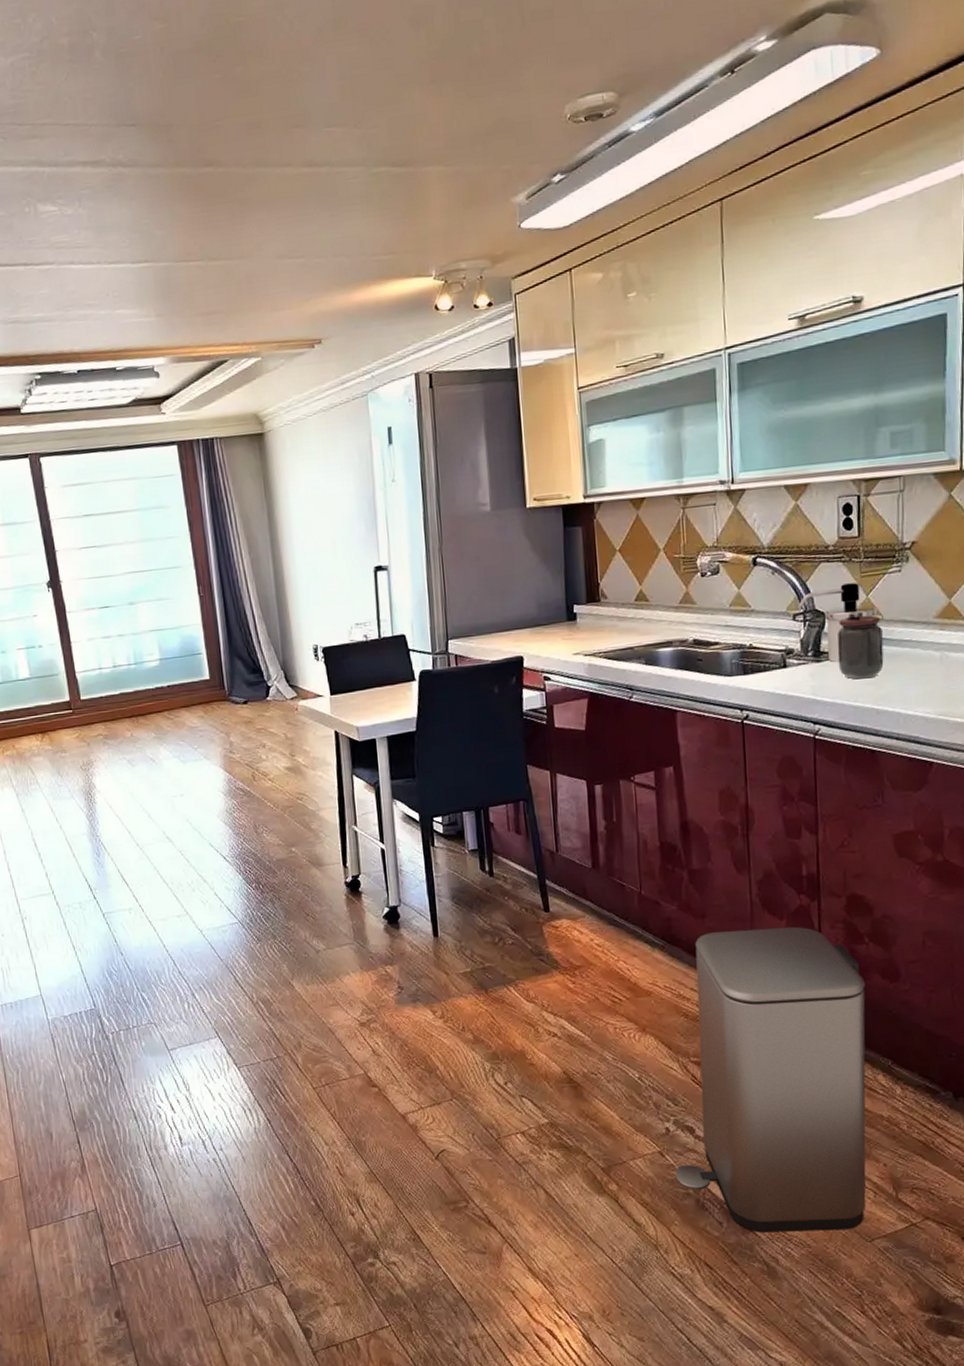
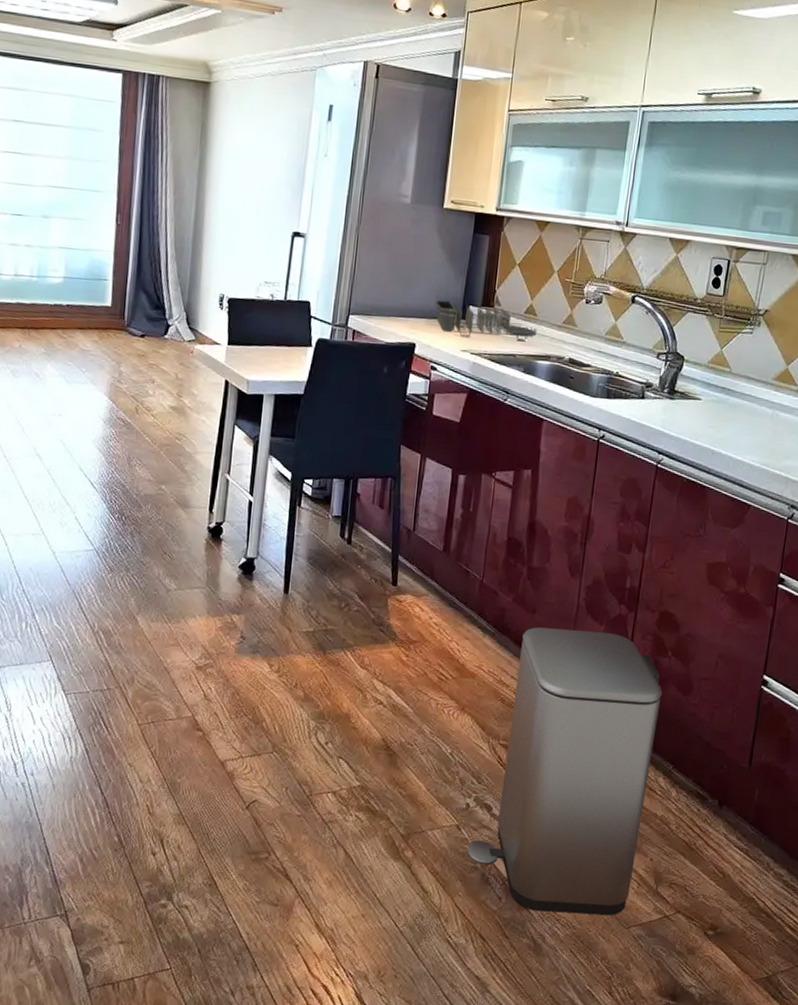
dish rack: none [536,601,653,640] -> present [435,300,537,341]
soap dispenser: present [798,583,877,663] -> none [663,335,728,403]
jar: present [837,615,884,679] -> none [687,364,729,422]

